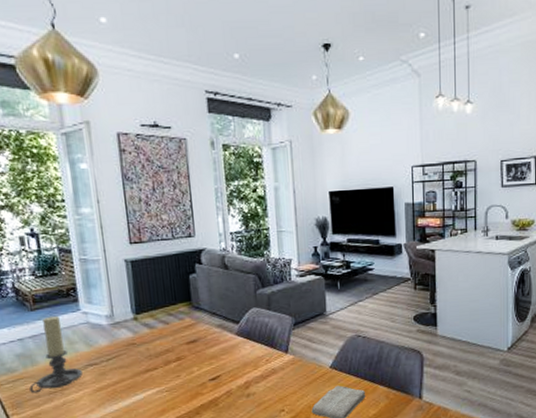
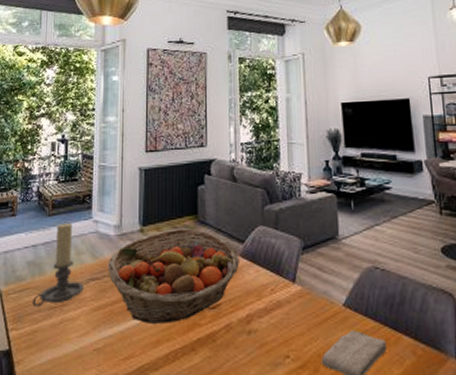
fruit basket: none [104,314,236,397] -> present [108,228,239,324]

